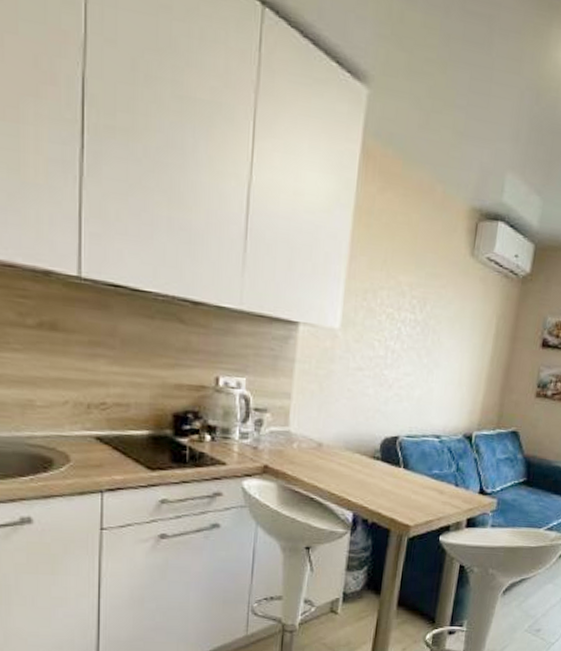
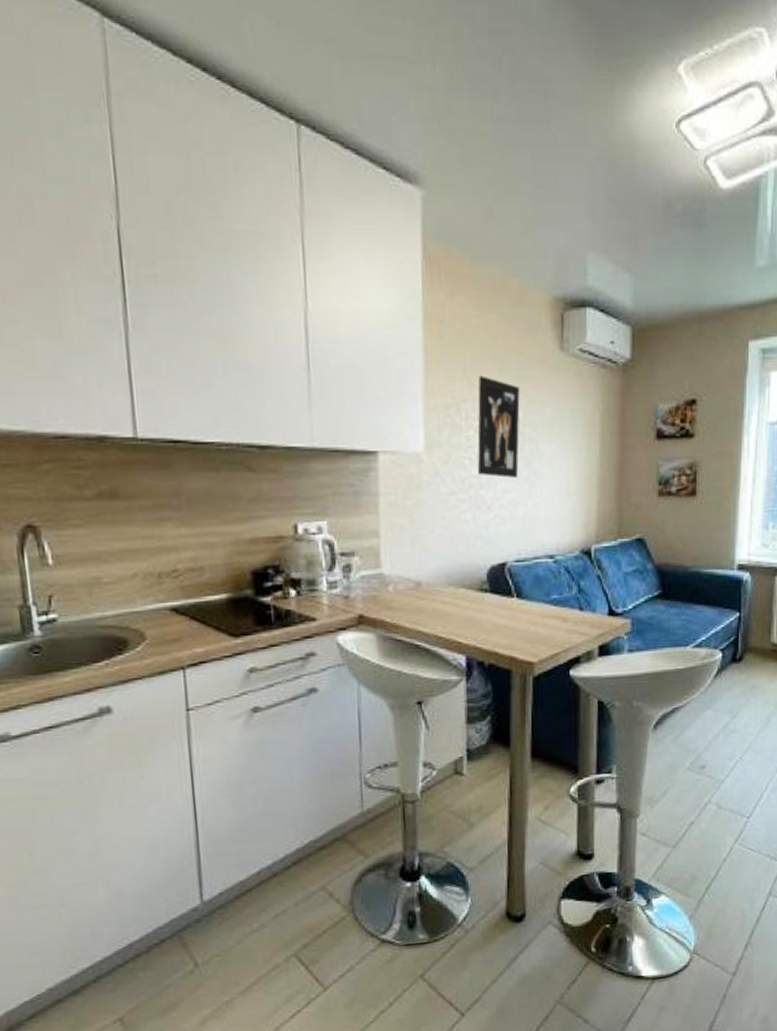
wall art: none [385,267,431,363] -> present [477,375,520,478]

